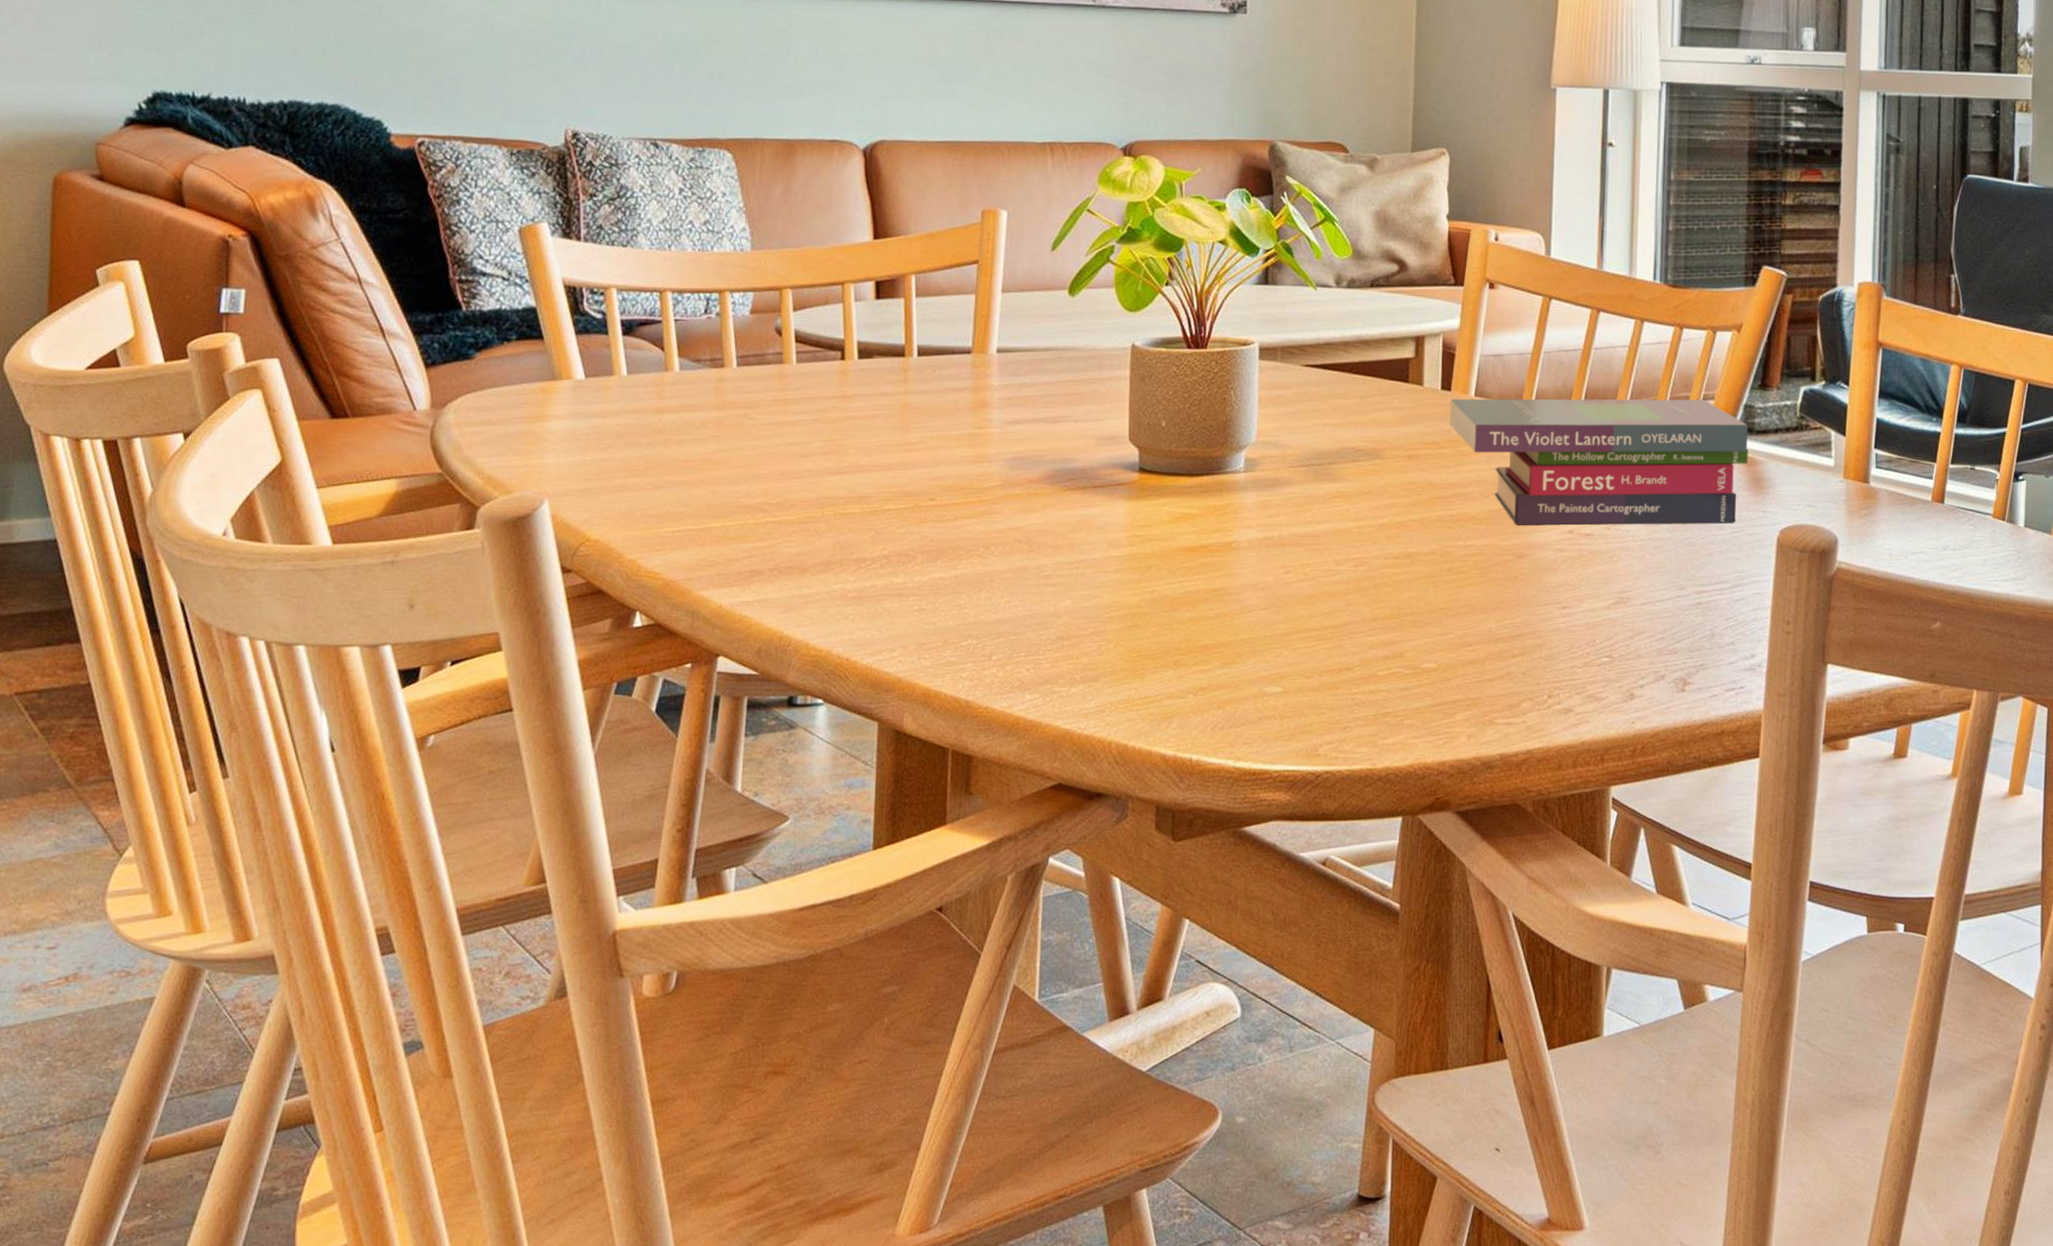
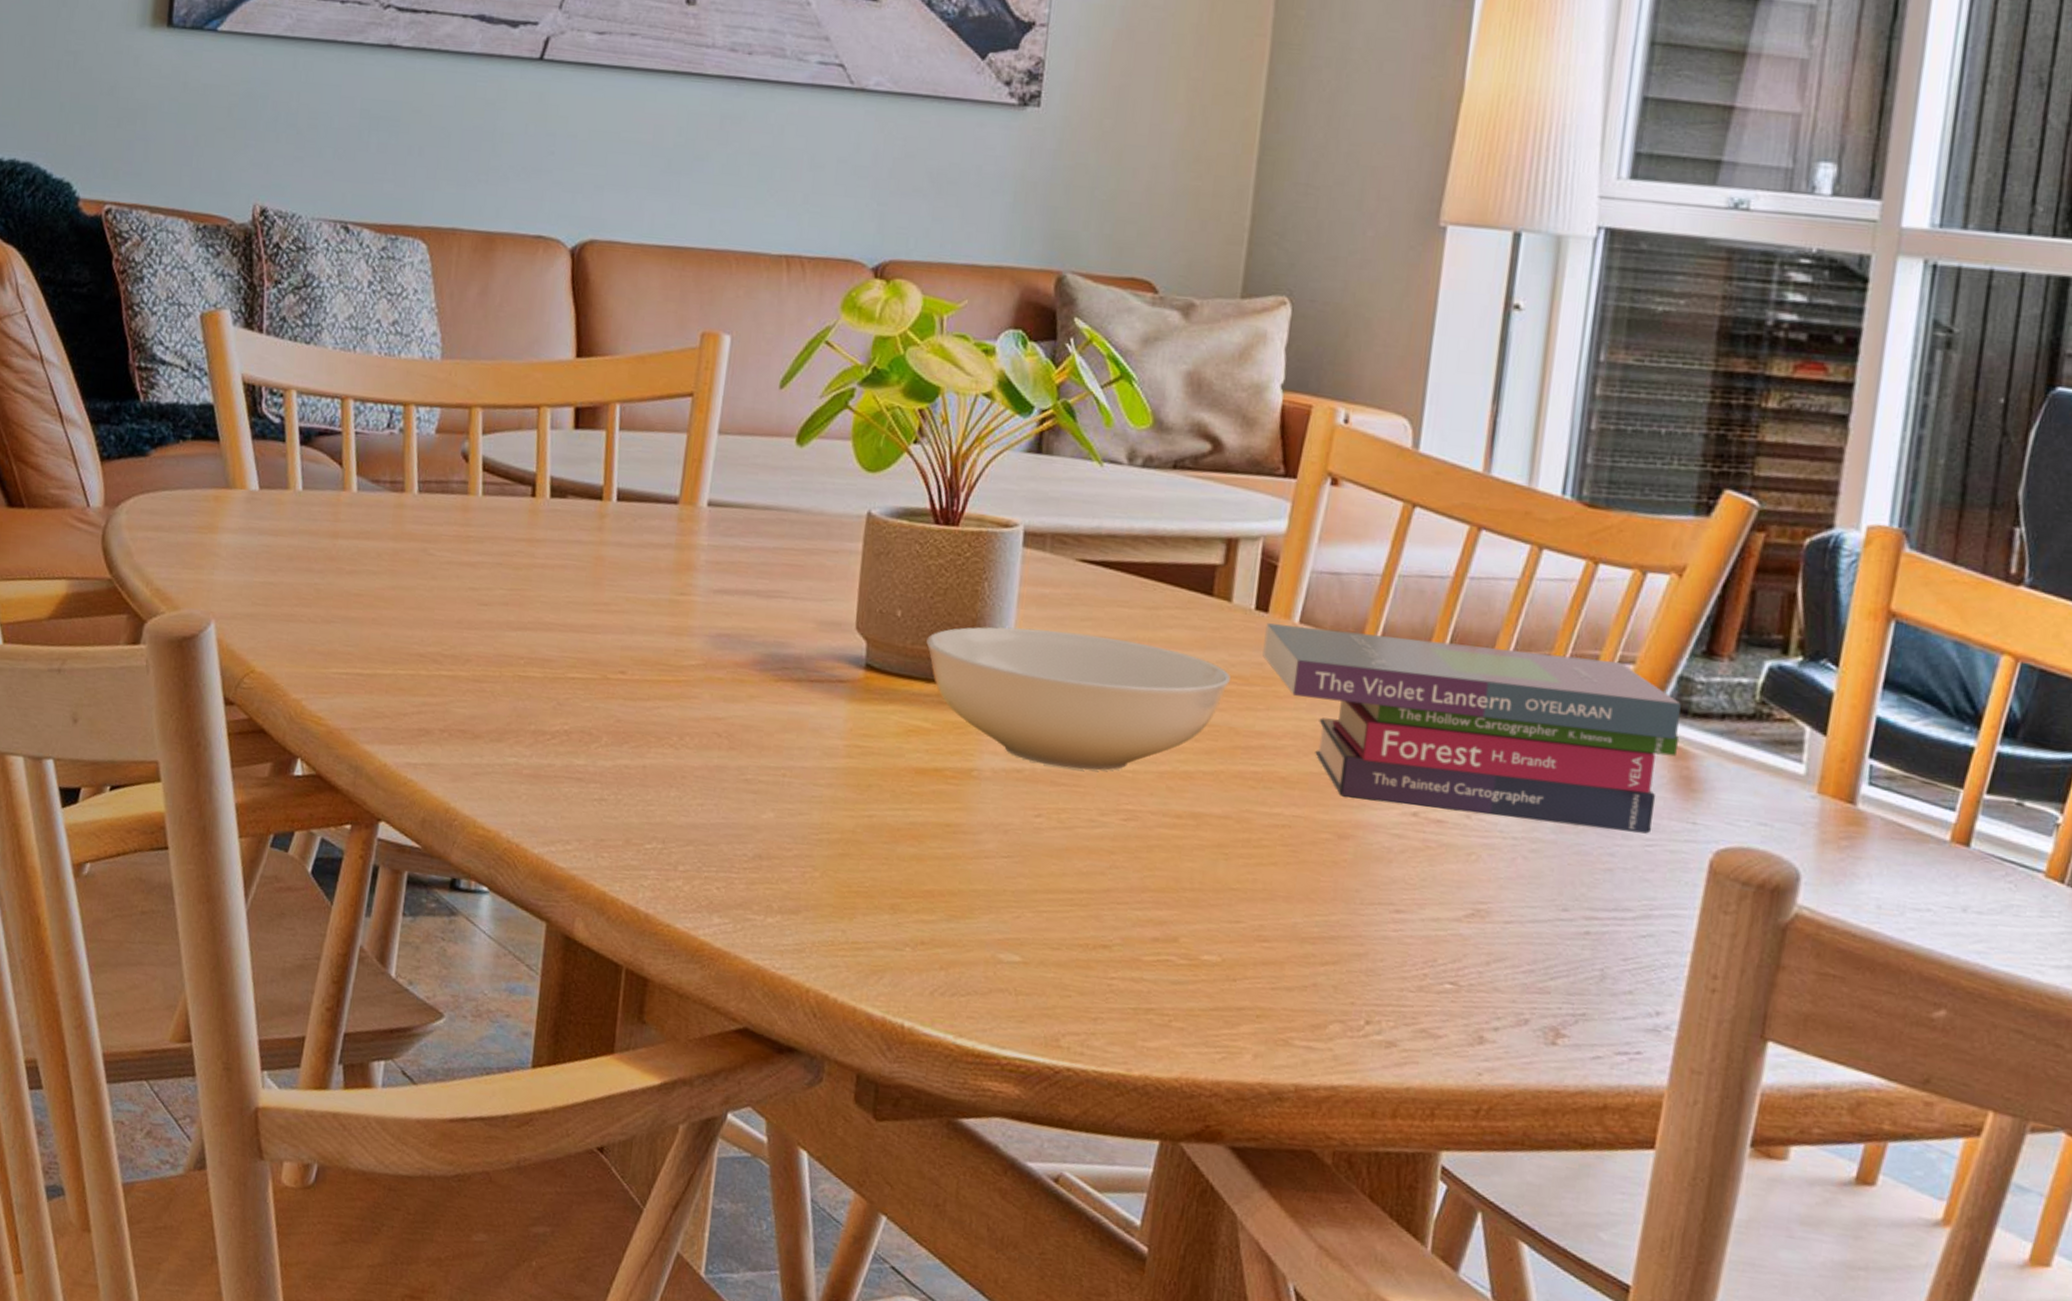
bowl: none [1188,423,1428,531] -> present [926,626,1232,771]

